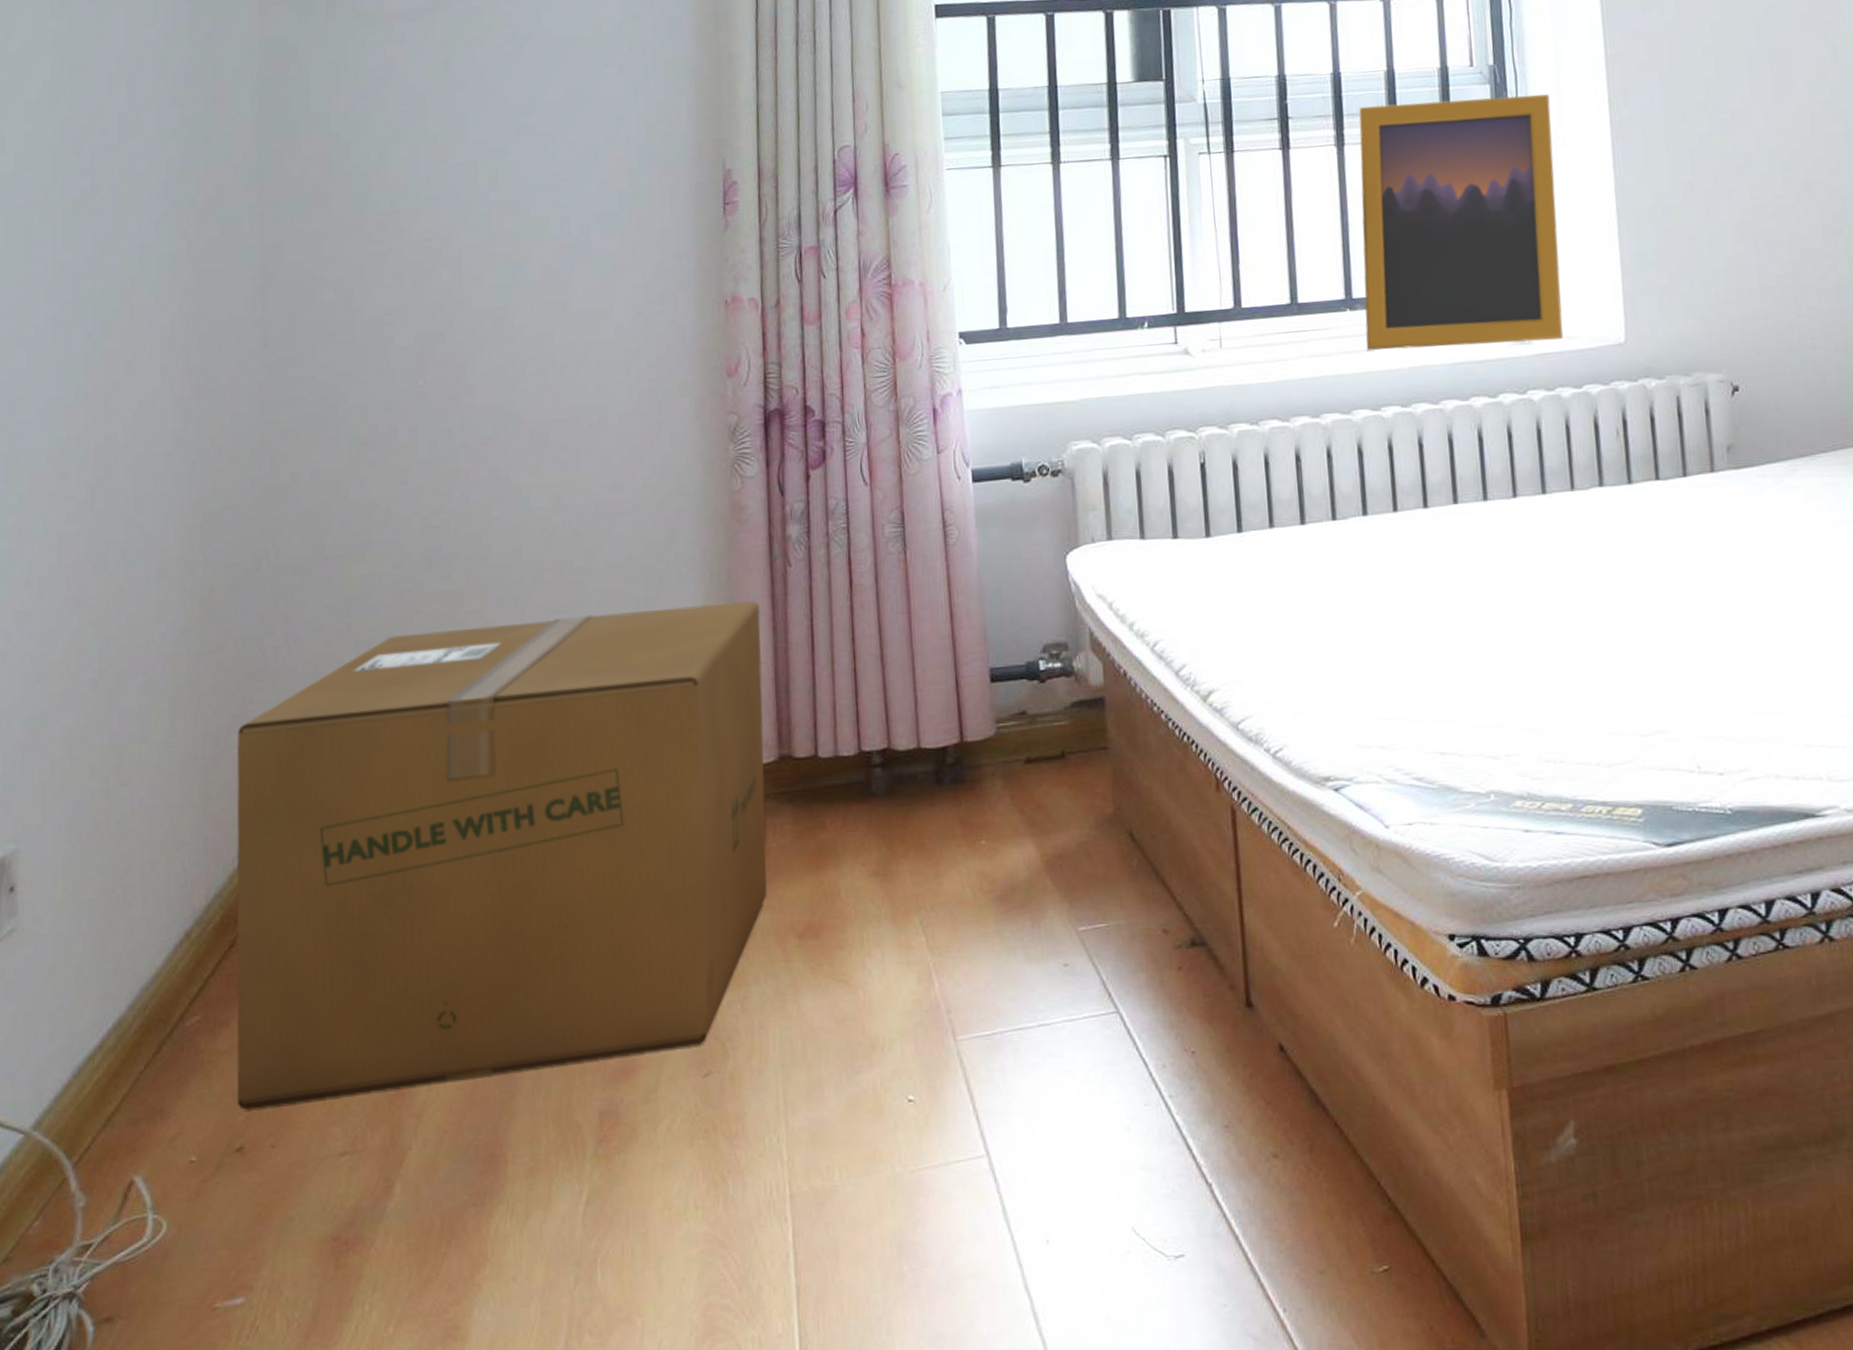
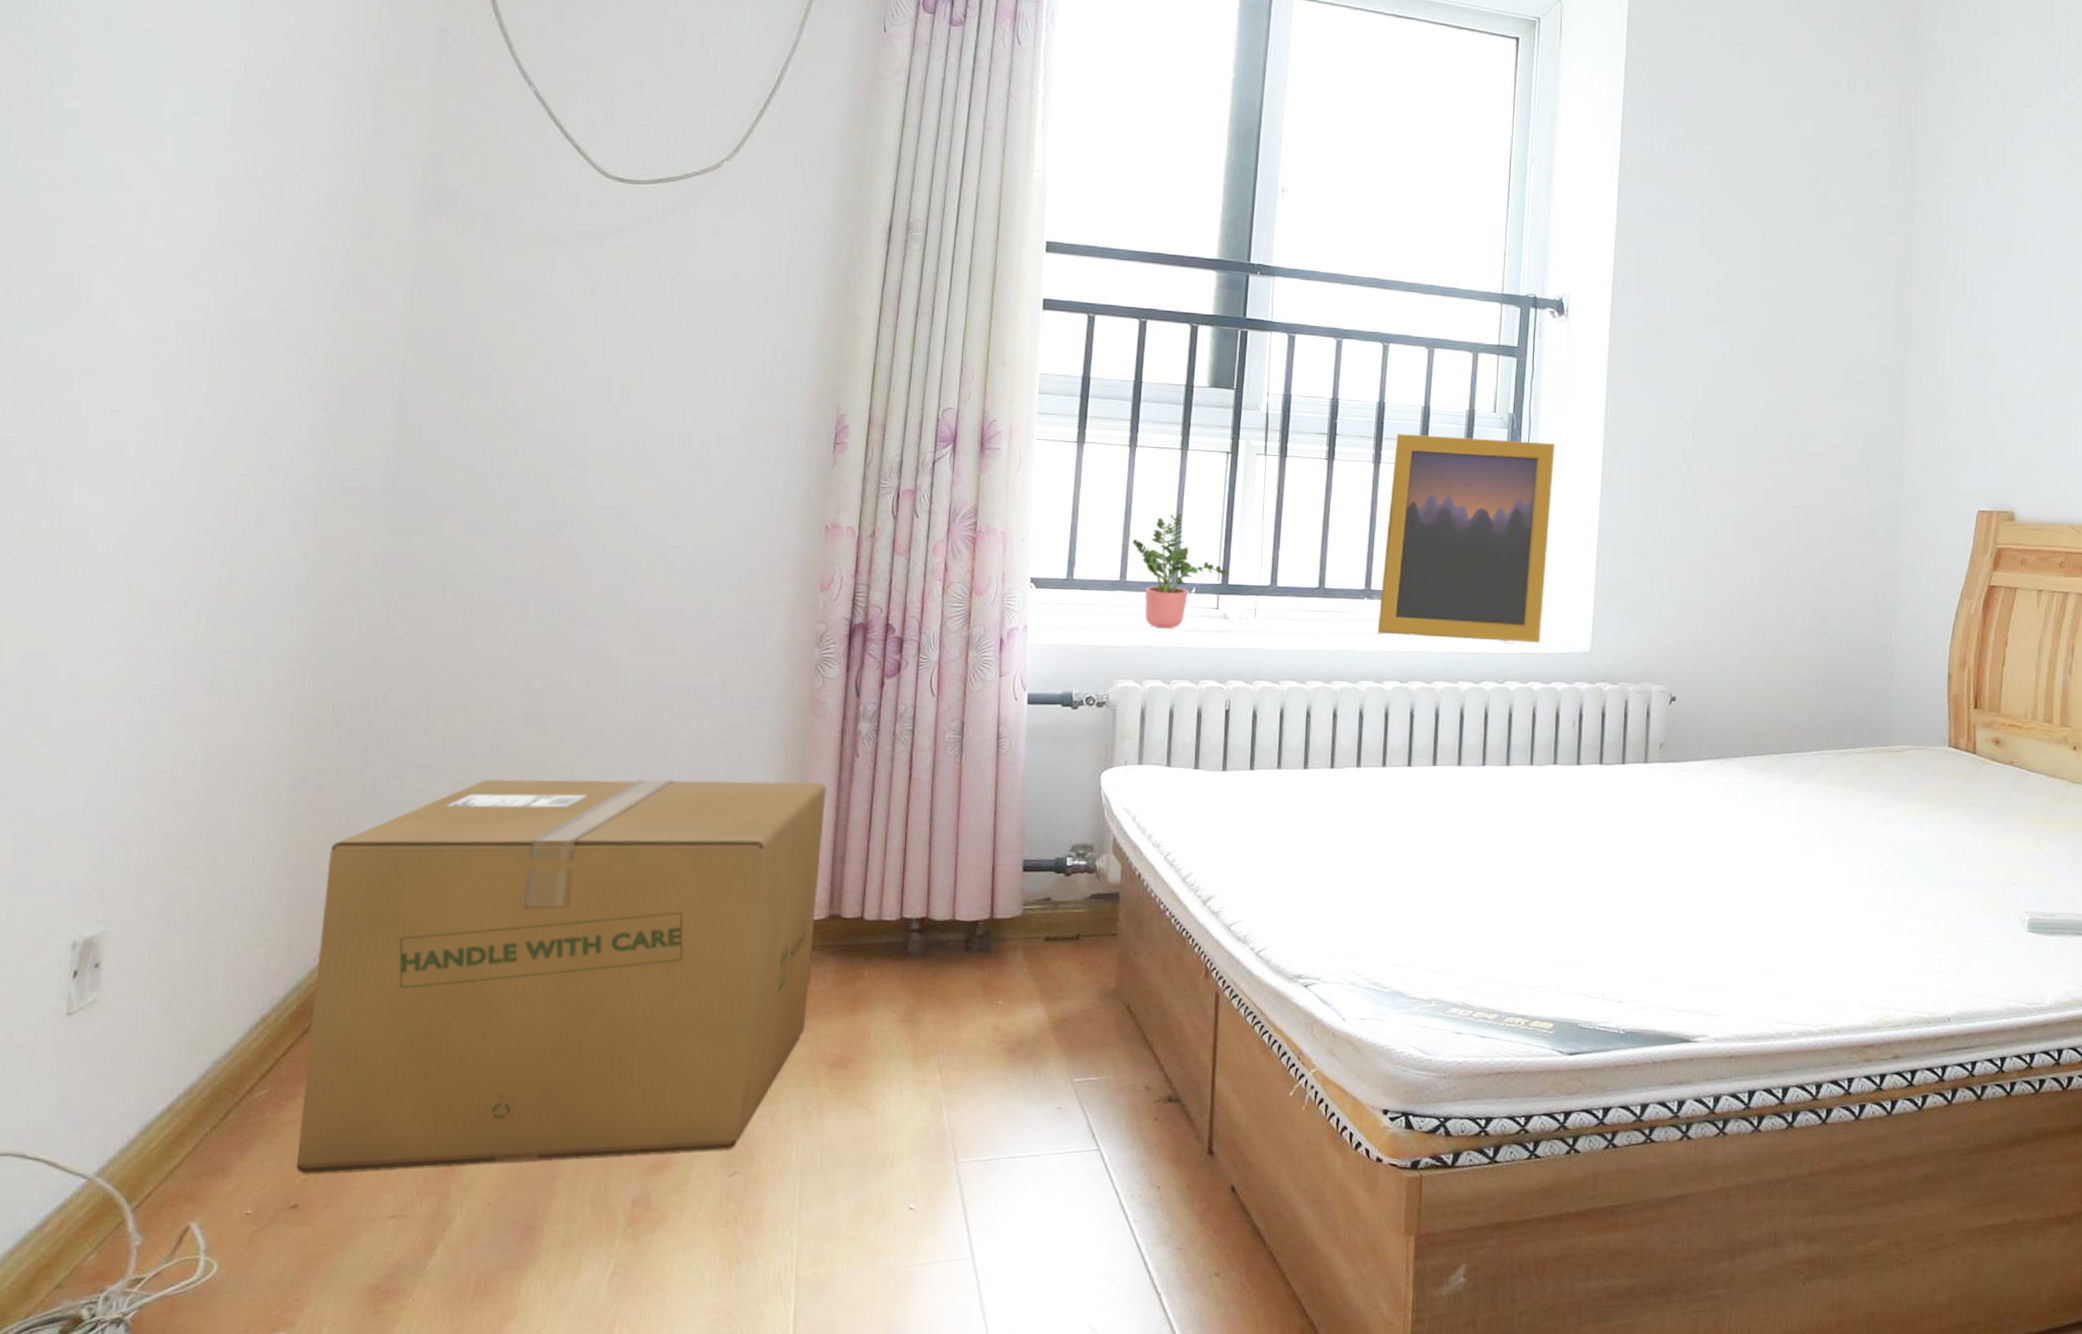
potted plant: none [1069,236,1185,374] -> present [1132,514,1230,628]

